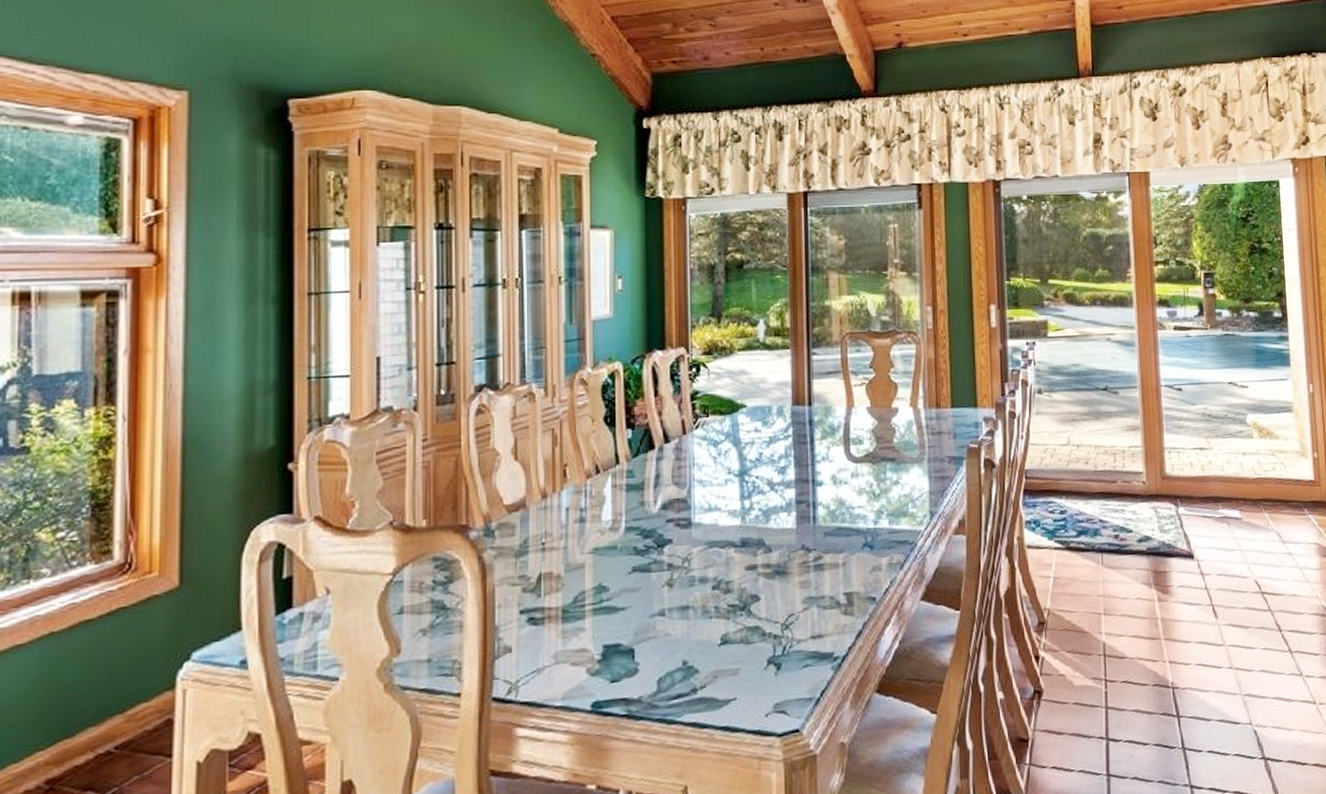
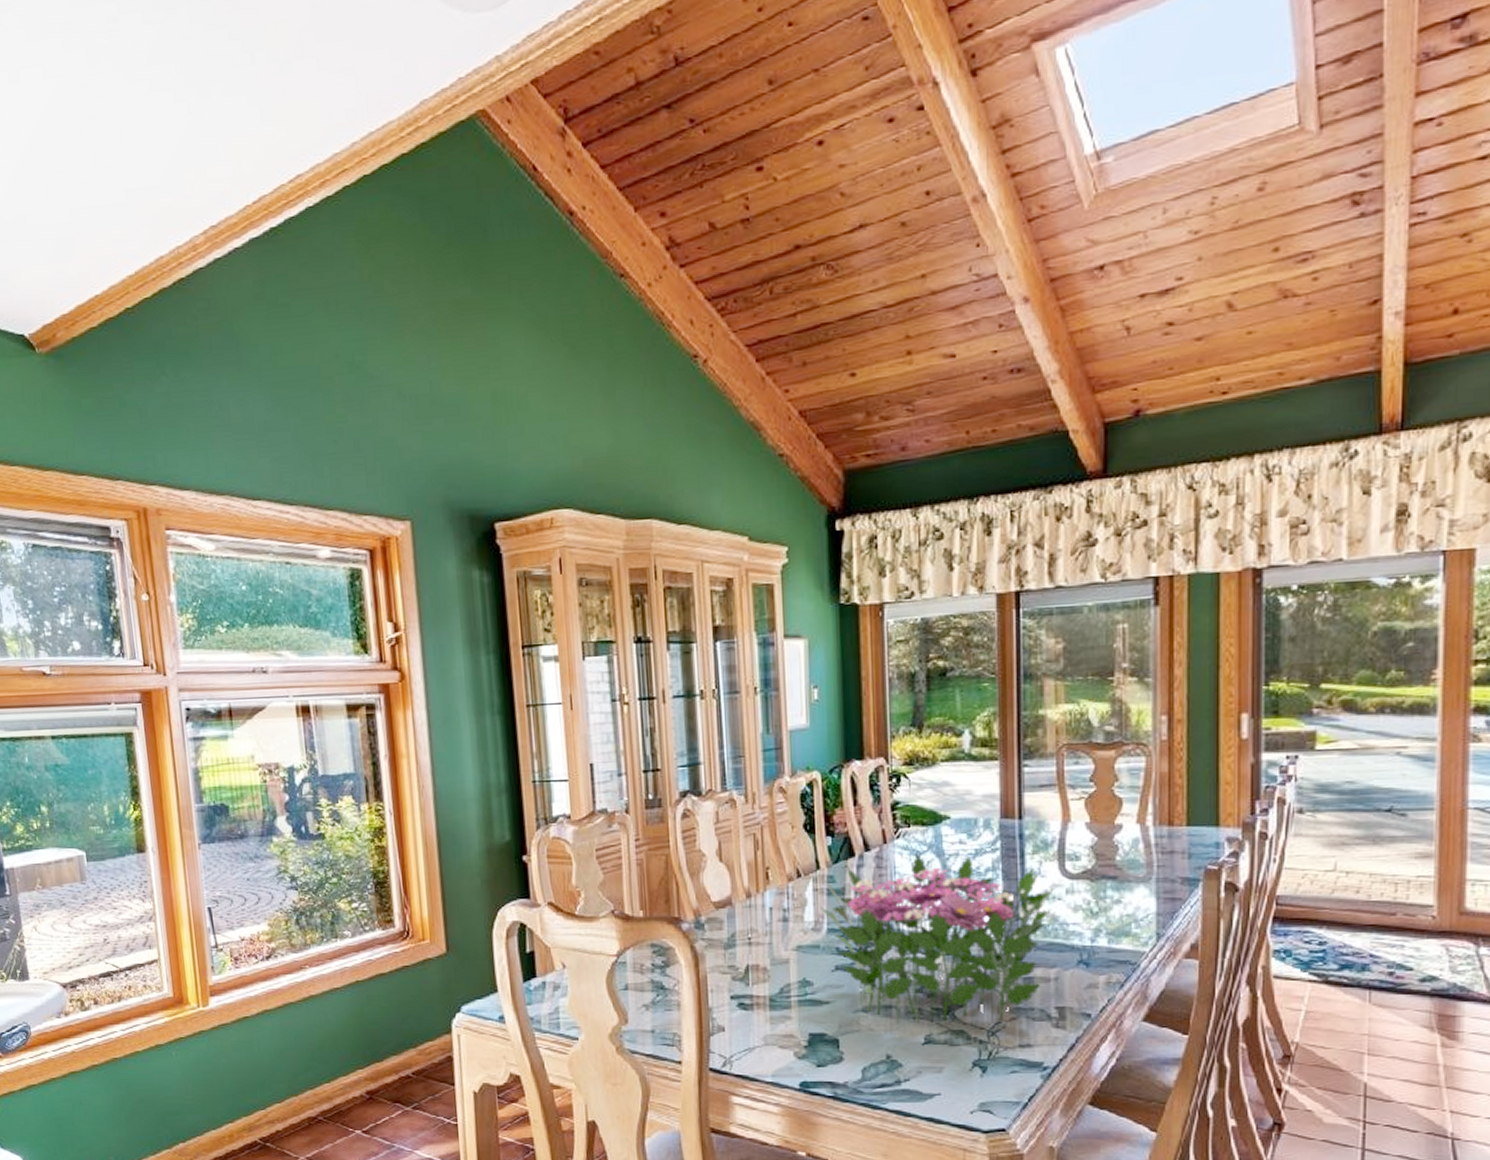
flower arrangement: none [618,444,844,625] -> present [820,855,1057,1023]

